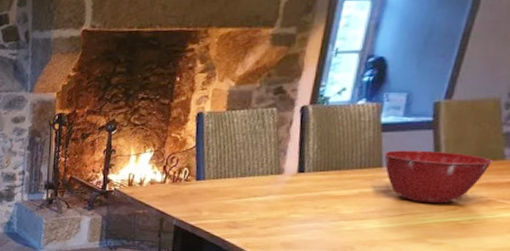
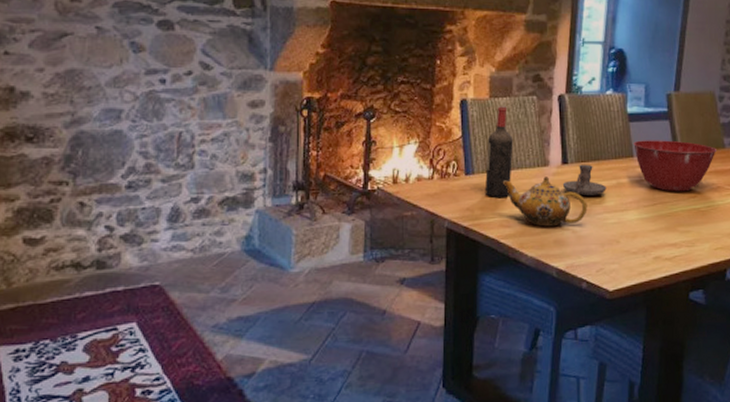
wine bottle: none [214,118,248,201] -> present [484,106,513,197]
teapot: none [232,184,322,230] -> present [502,177,588,227]
candle holder: none [296,173,346,203] -> present [562,164,606,195]

